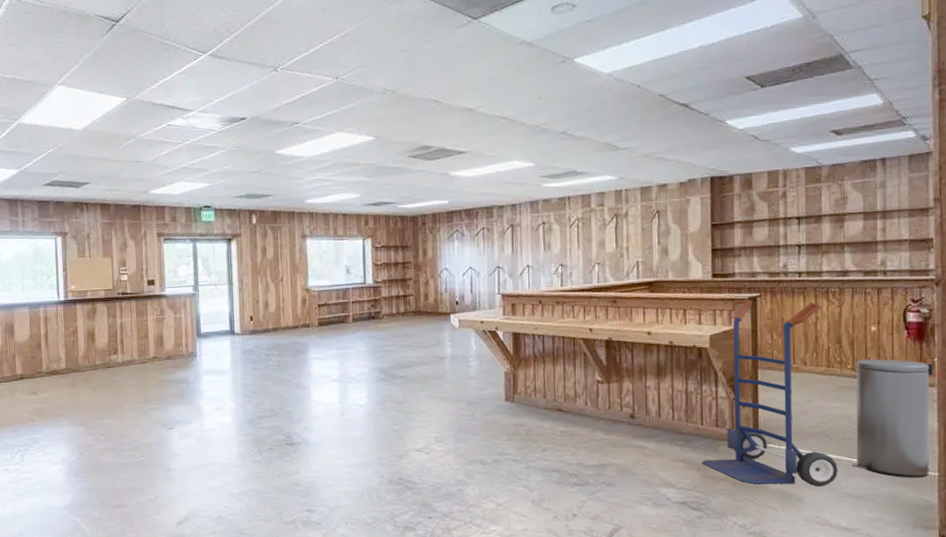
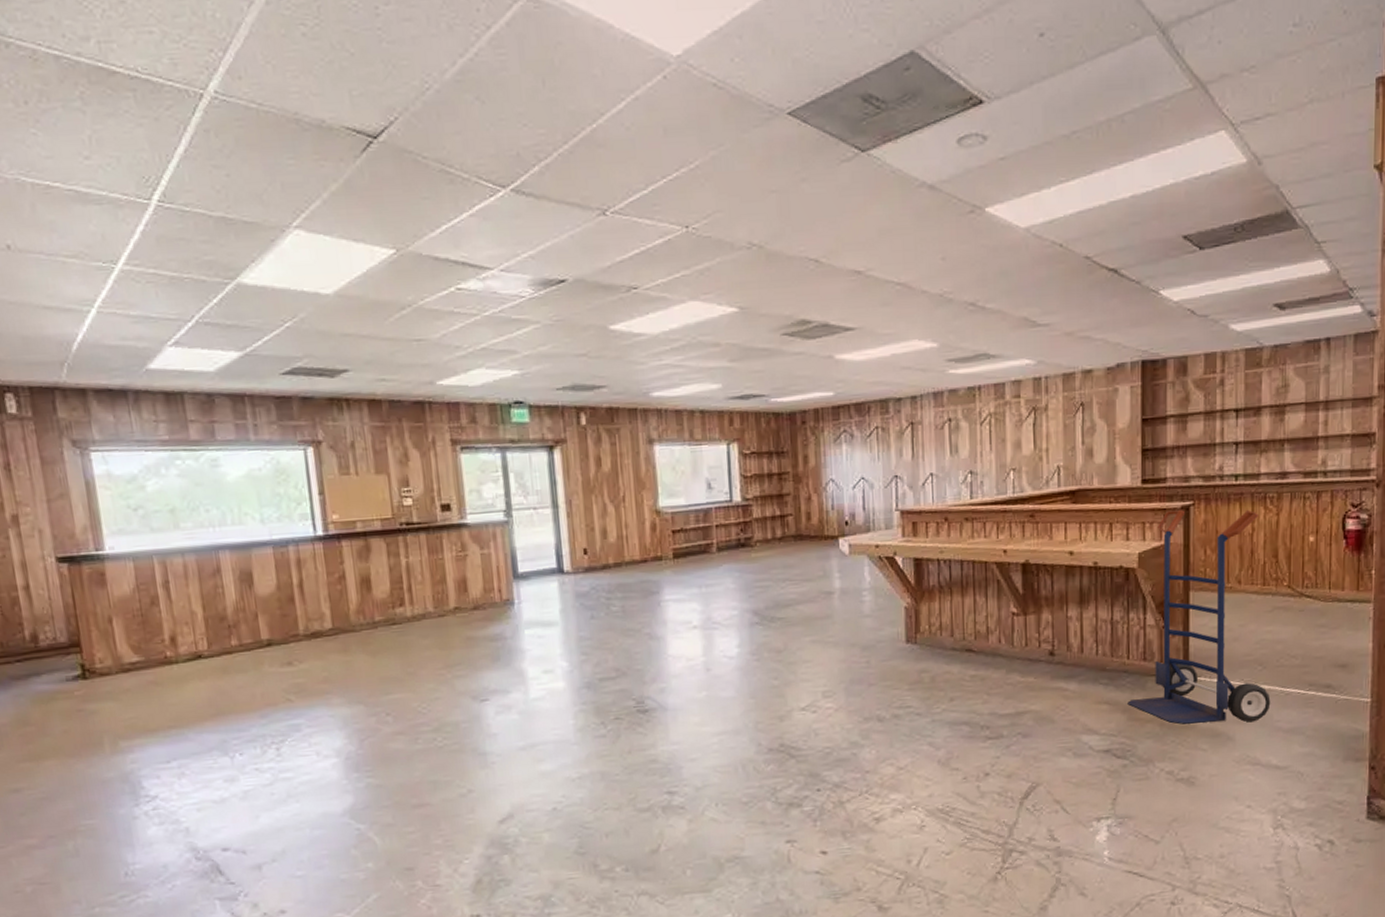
pedal bin: present [851,359,934,478] -> none [1284,573,1371,707]

